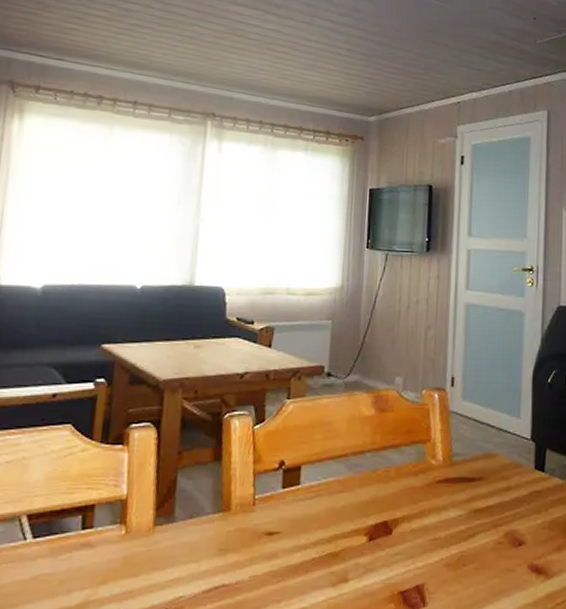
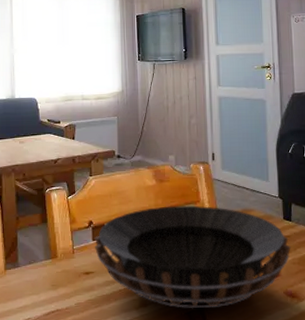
decorative bowl: none [284,445,542,586] -> present [95,205,291,308]

